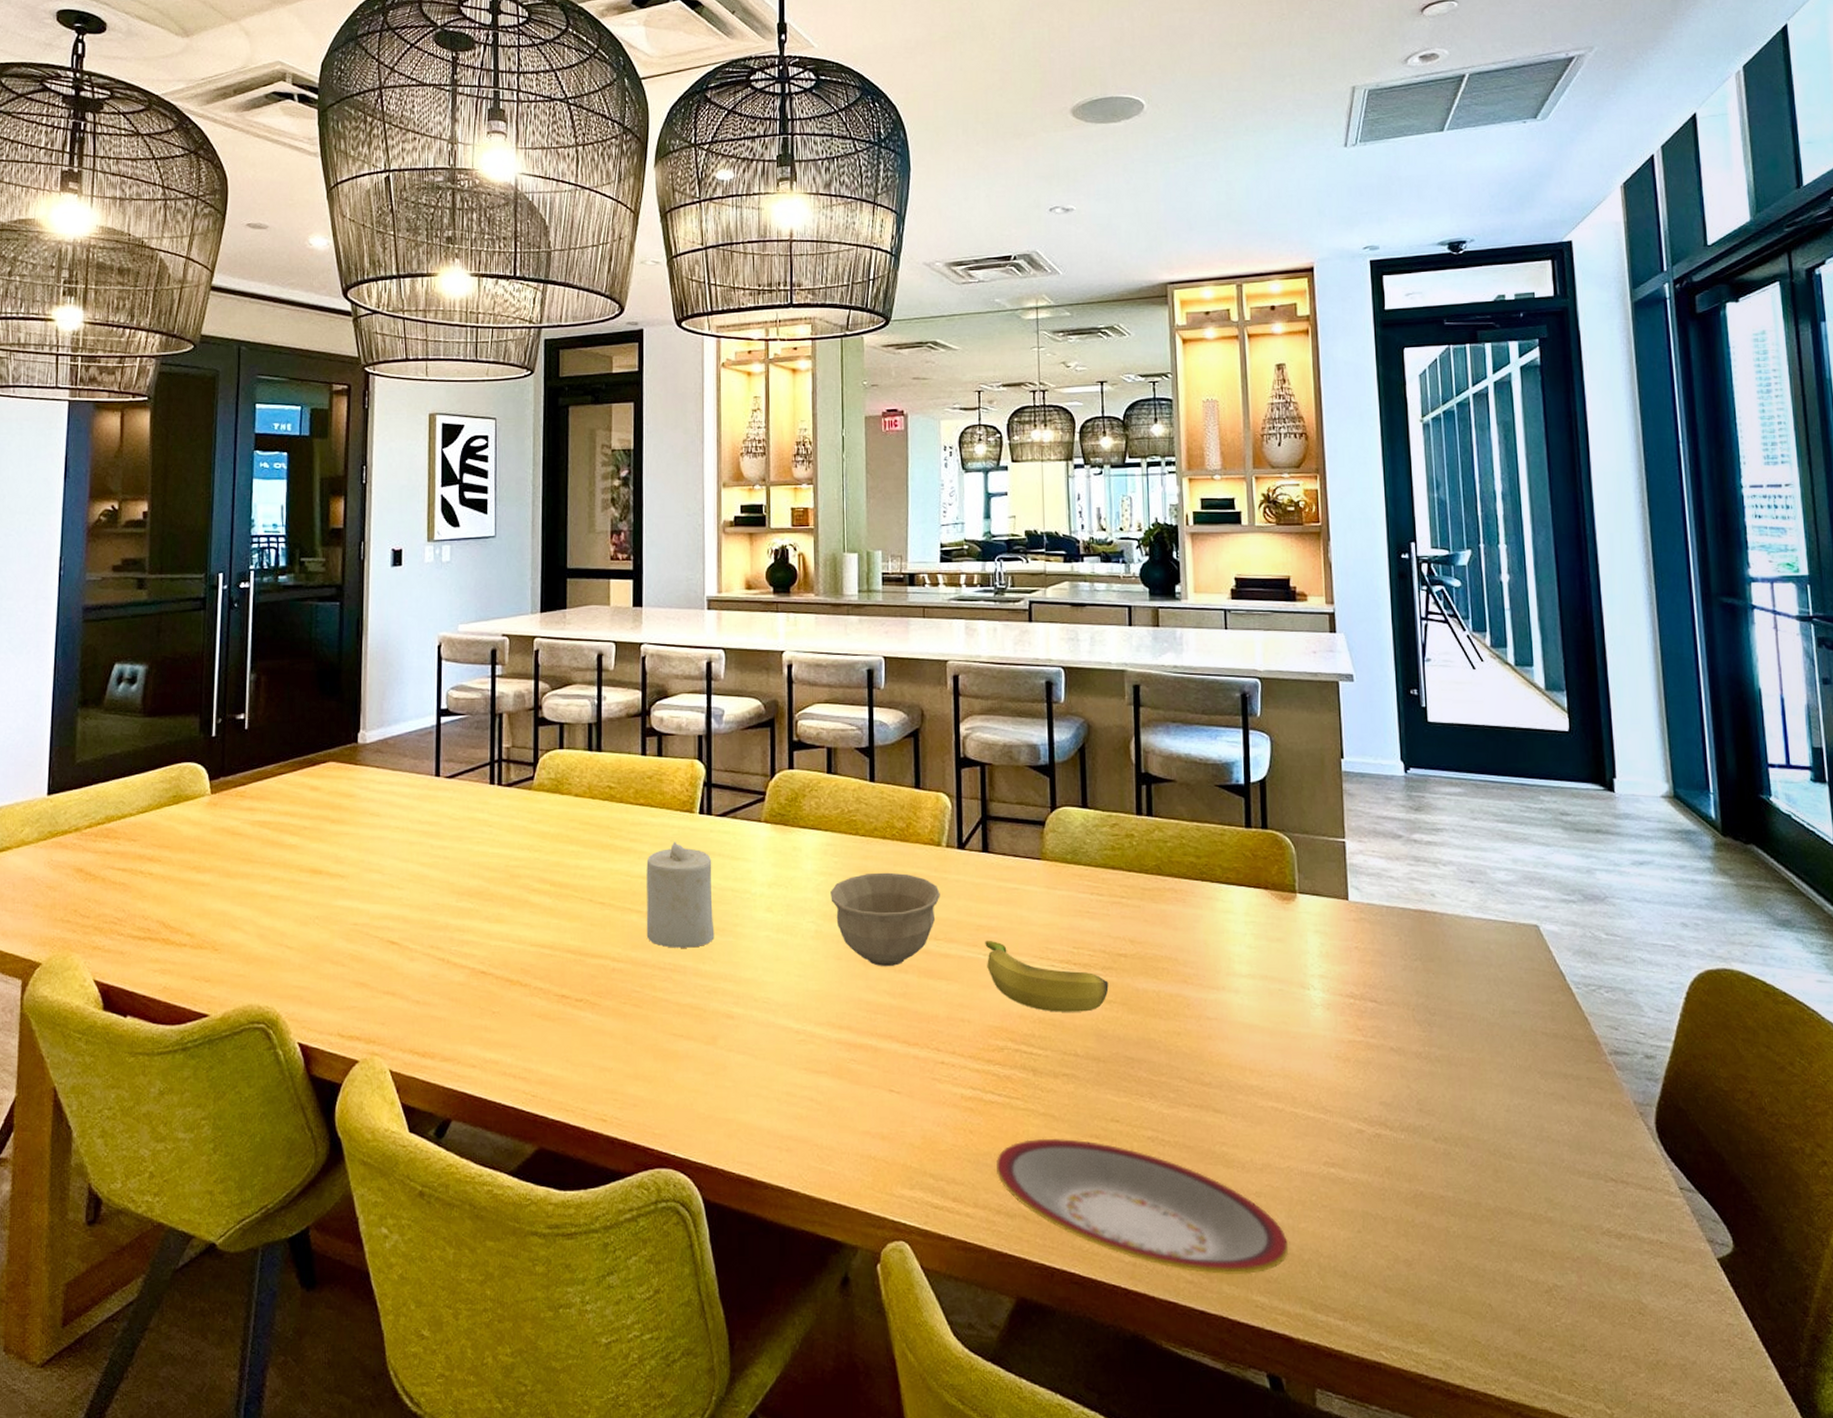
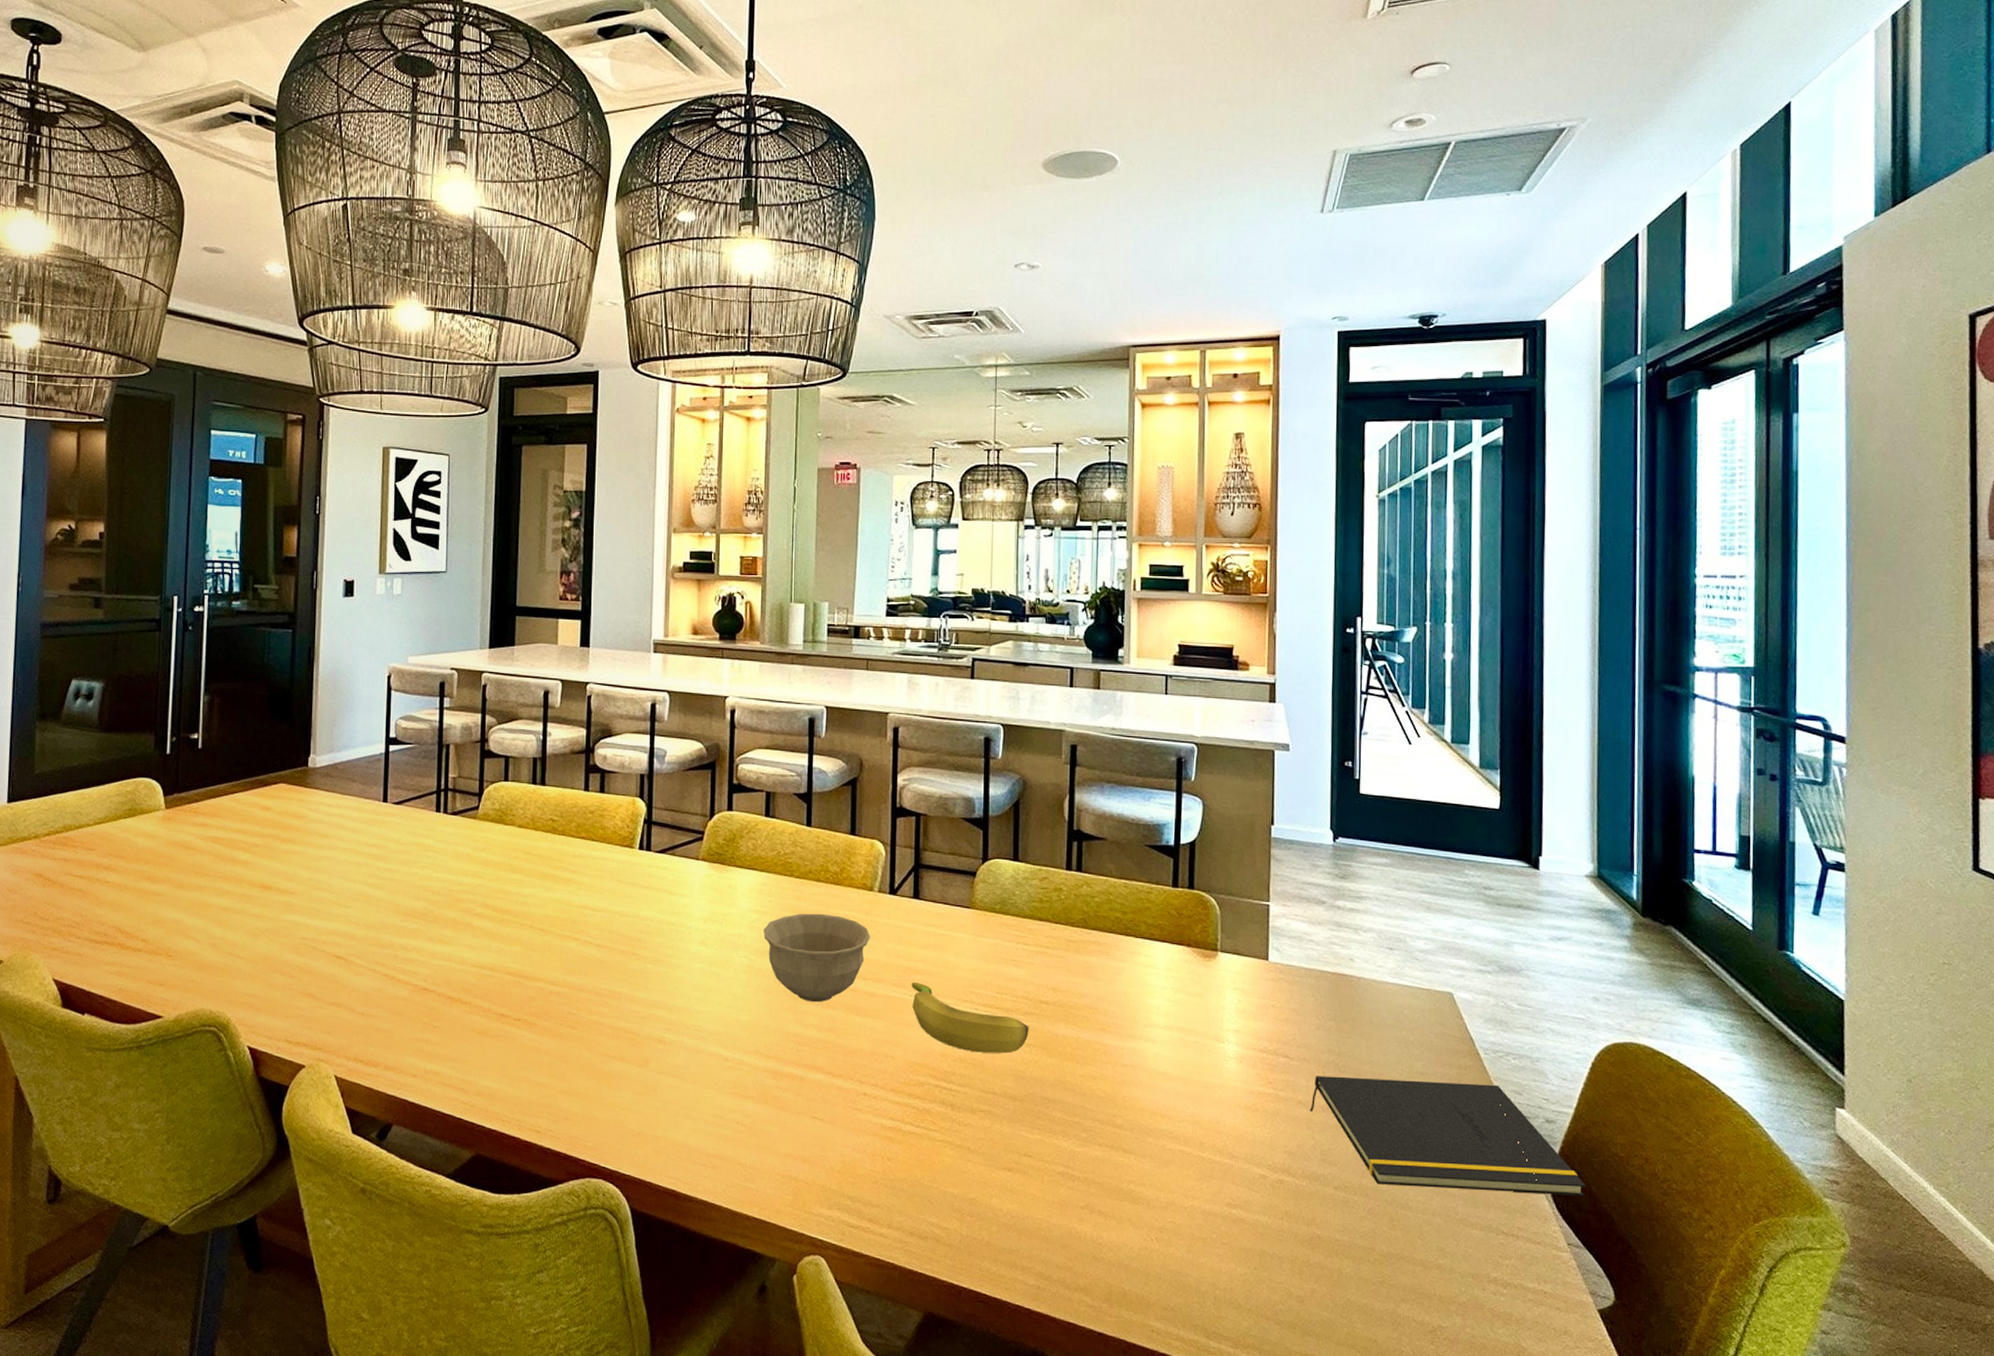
candle: present [646,842,715,948] -> none [584,875,650,976]
plate: present [997,1138,1288,1275] -> none [912,1168,1186,1303]
notepad: none [1403,1019,1693,1136] -> present [1310,1075,1586,1196]

